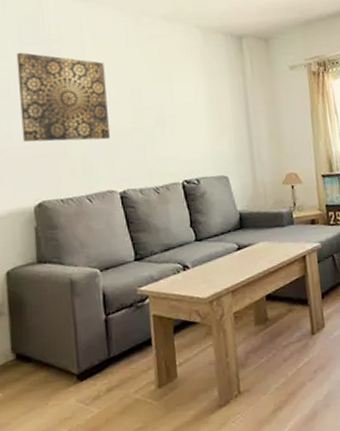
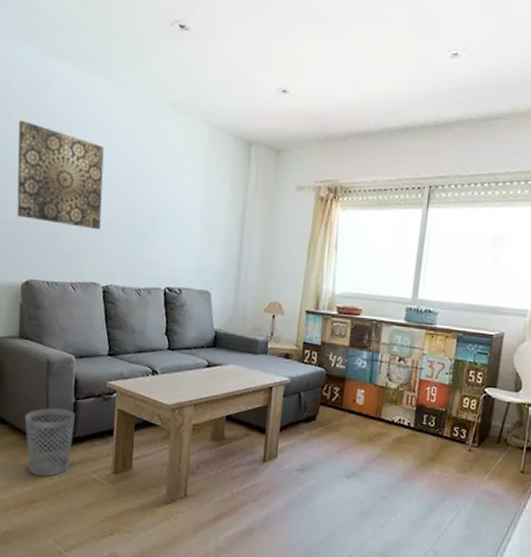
wastebasket: none [52,328,109,413] -> present [25,408,75,477]

